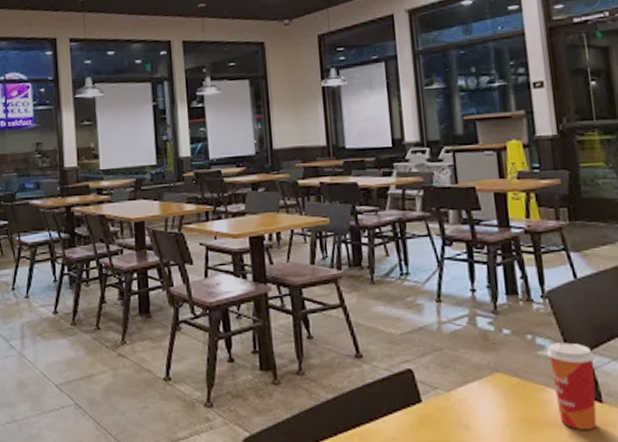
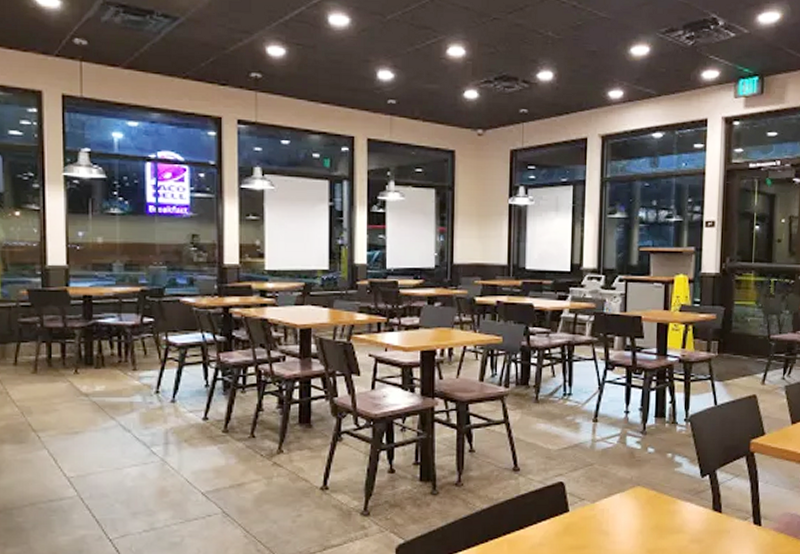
paper cup: present [546,342,597,430] -> none [682,461,721,536]

